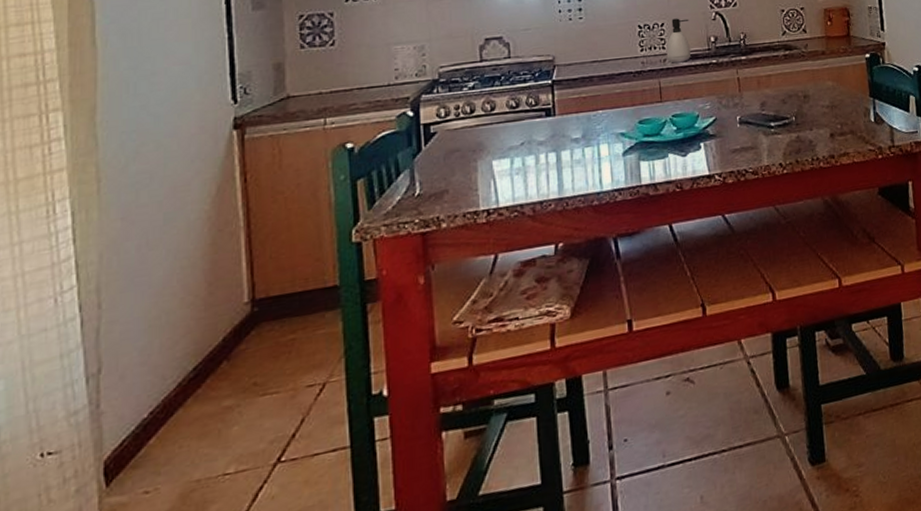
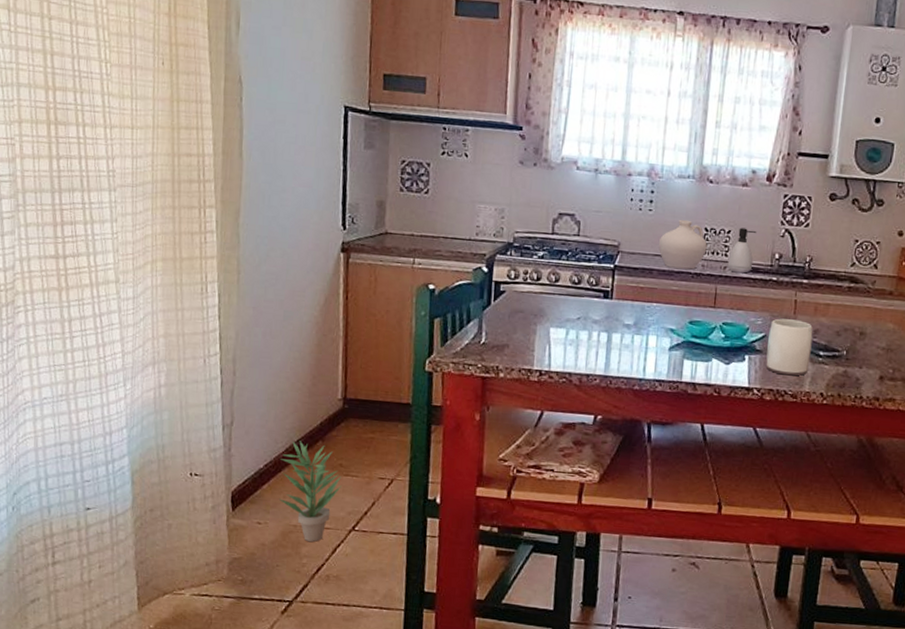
potted plant: none [172,365,258,497] -> present [279,441,342,543]
ceramic jug: none [594,21,644,72] -> present [658,219,707,271]
mug: none [718,96,763,155] -> present [765,318,813,377]

